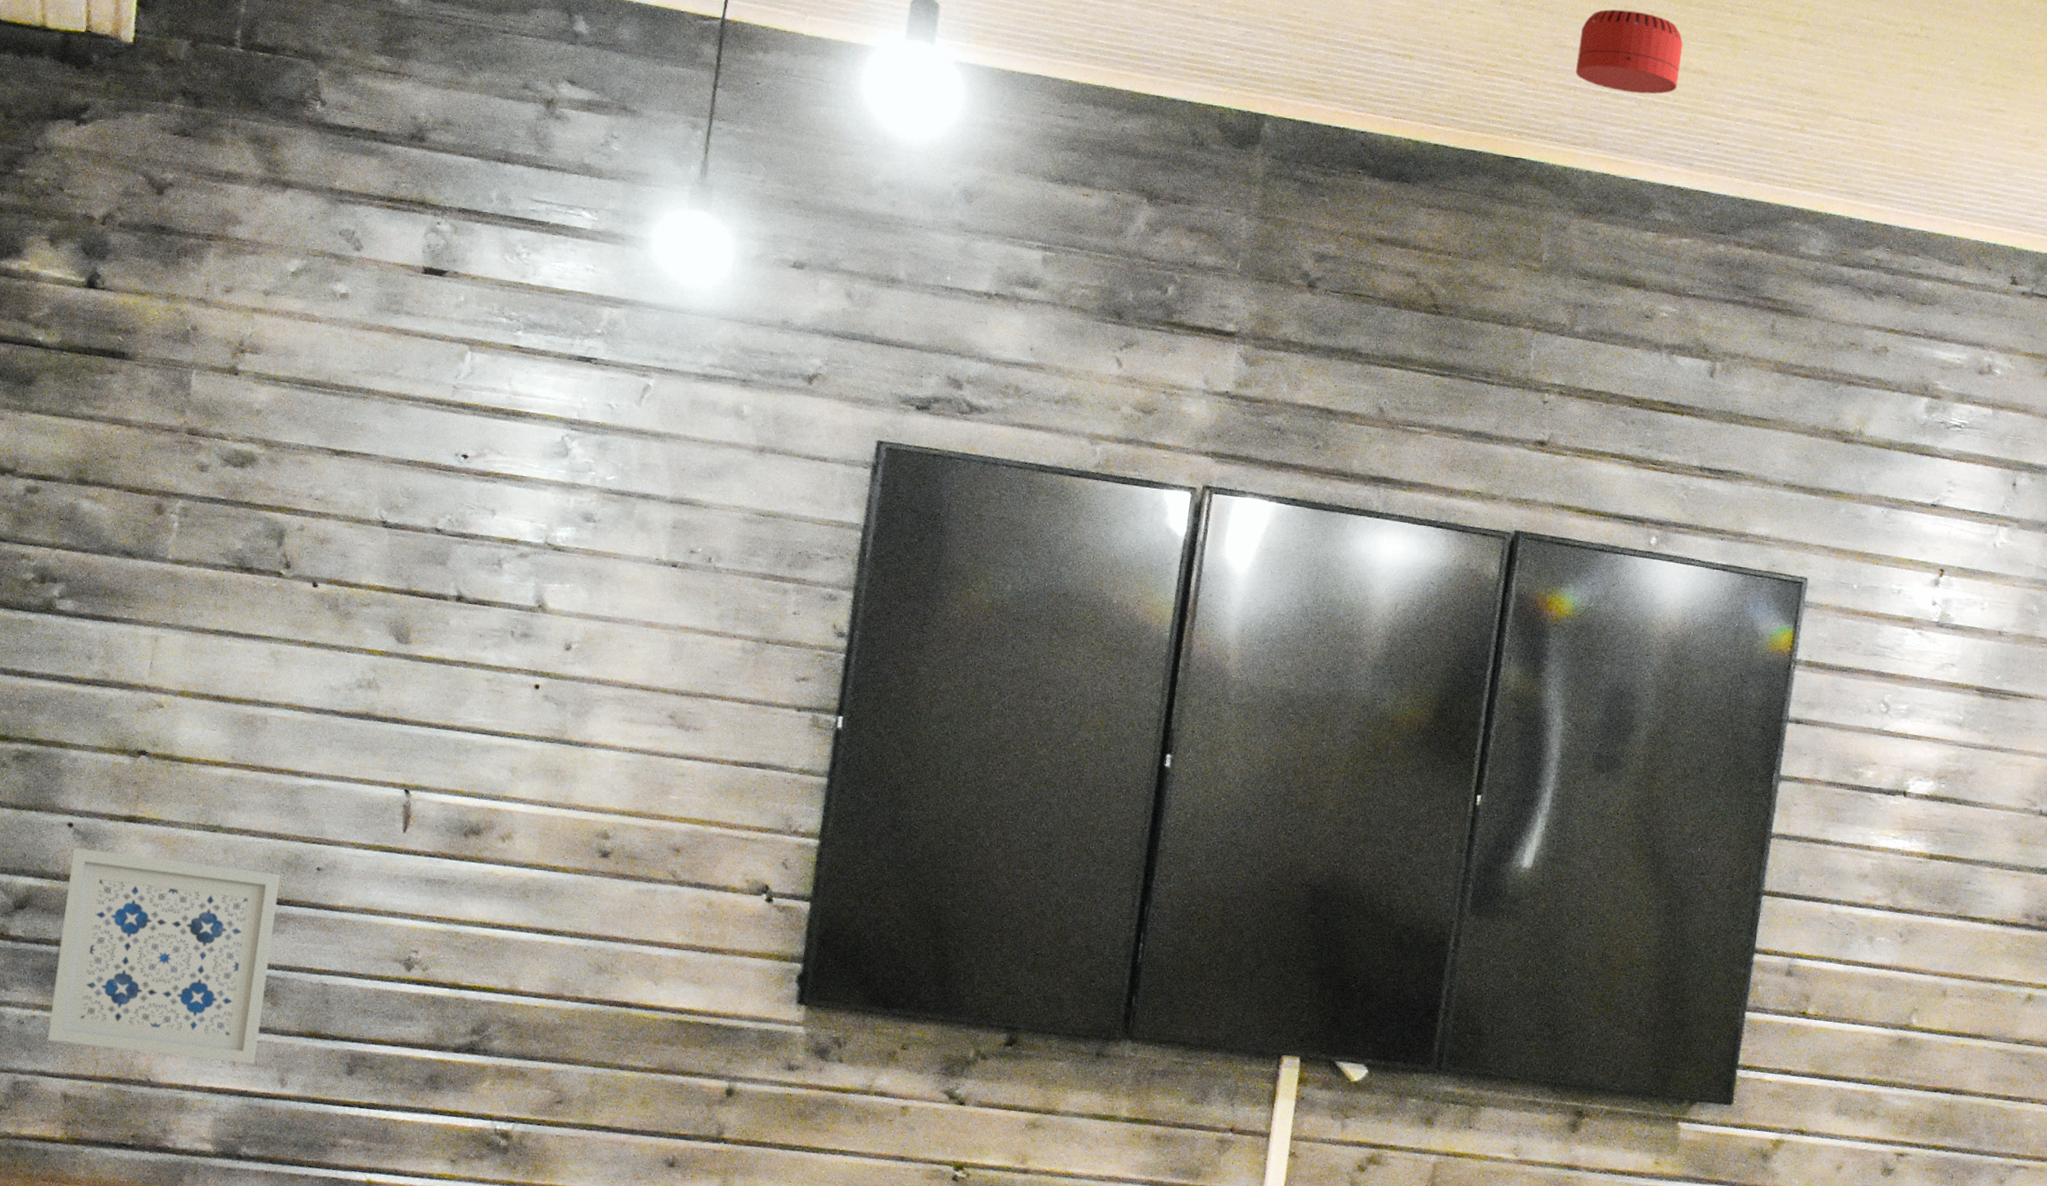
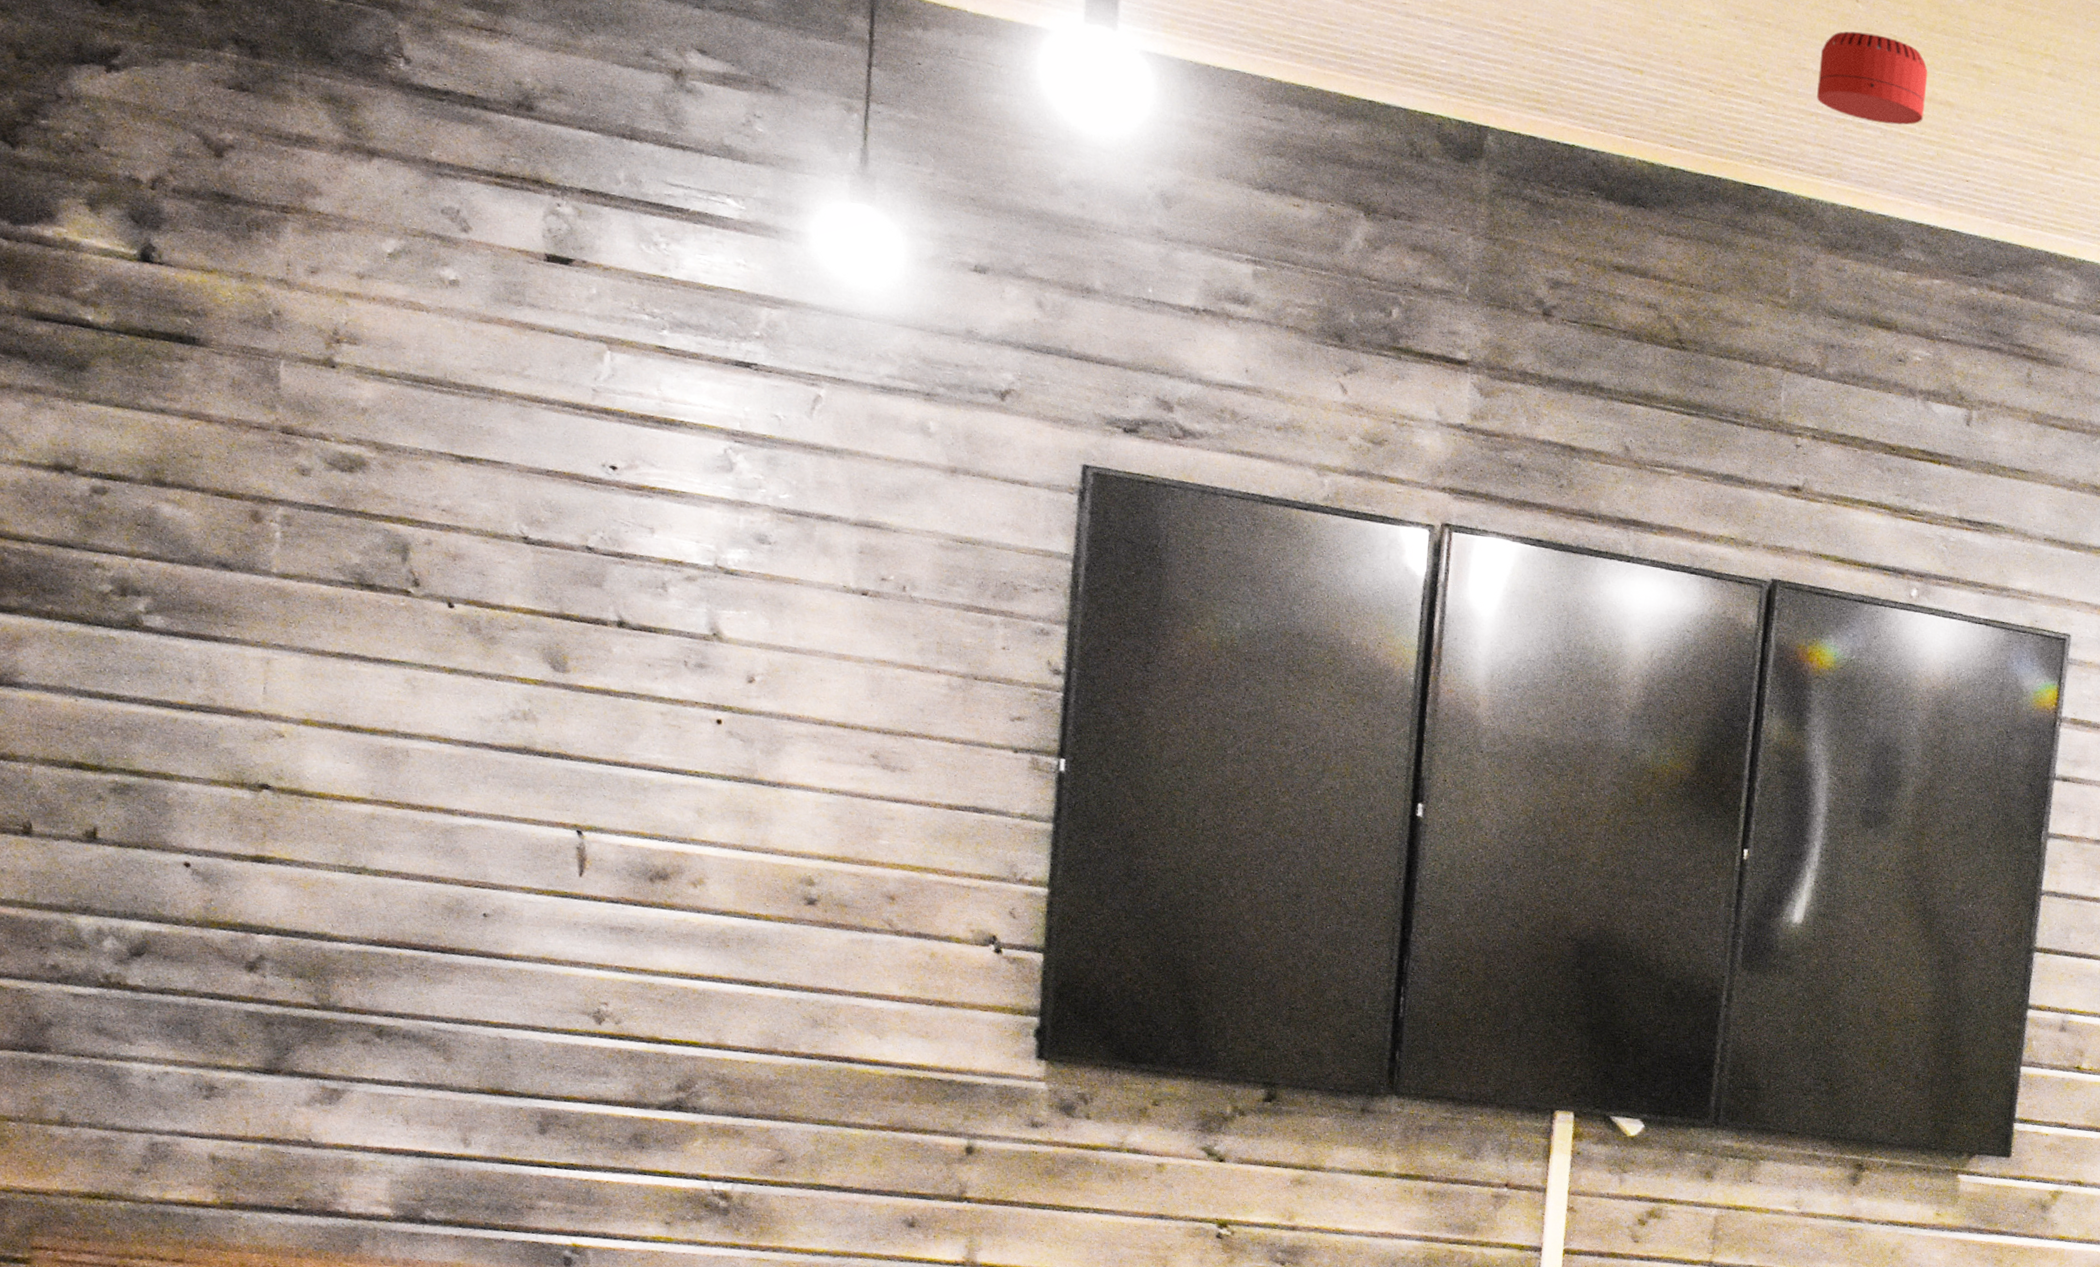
wall art: present [47,847,281,1065] -> none [185,889,442,1123]

